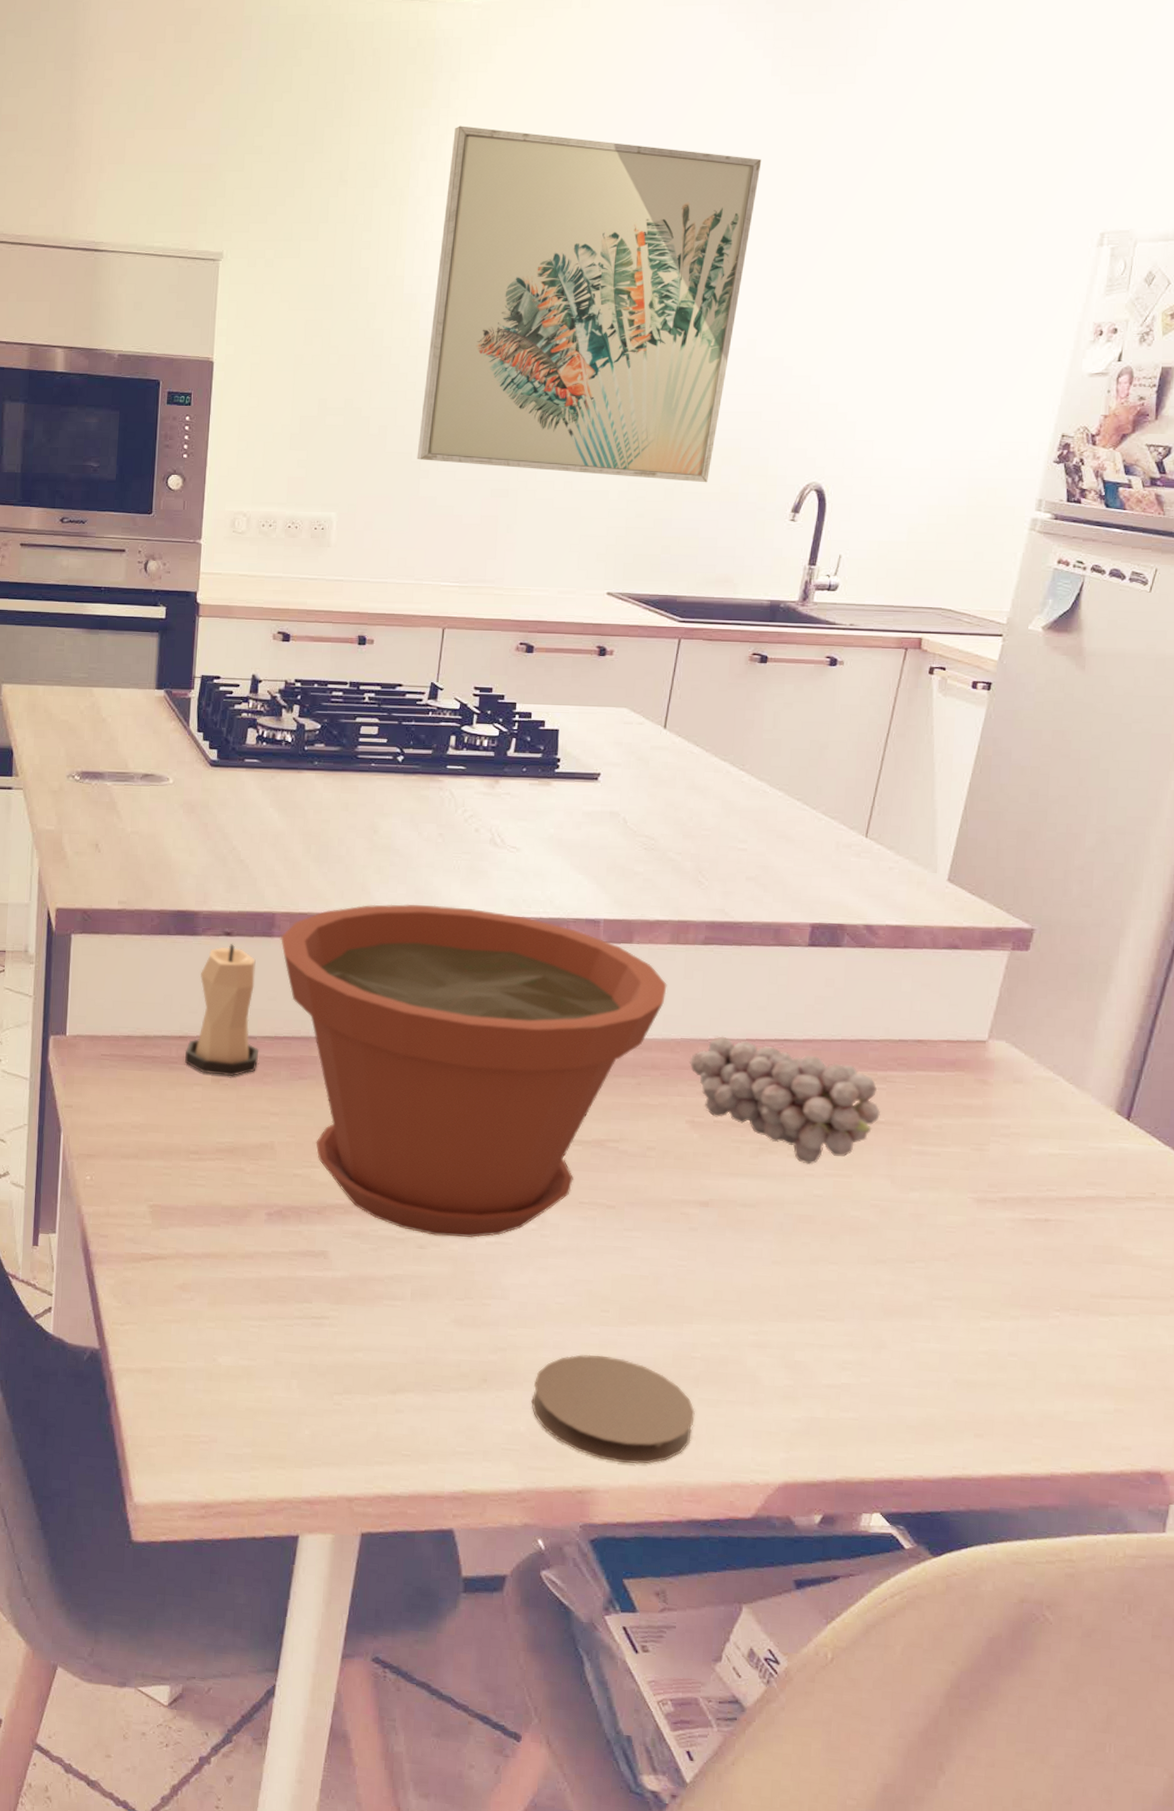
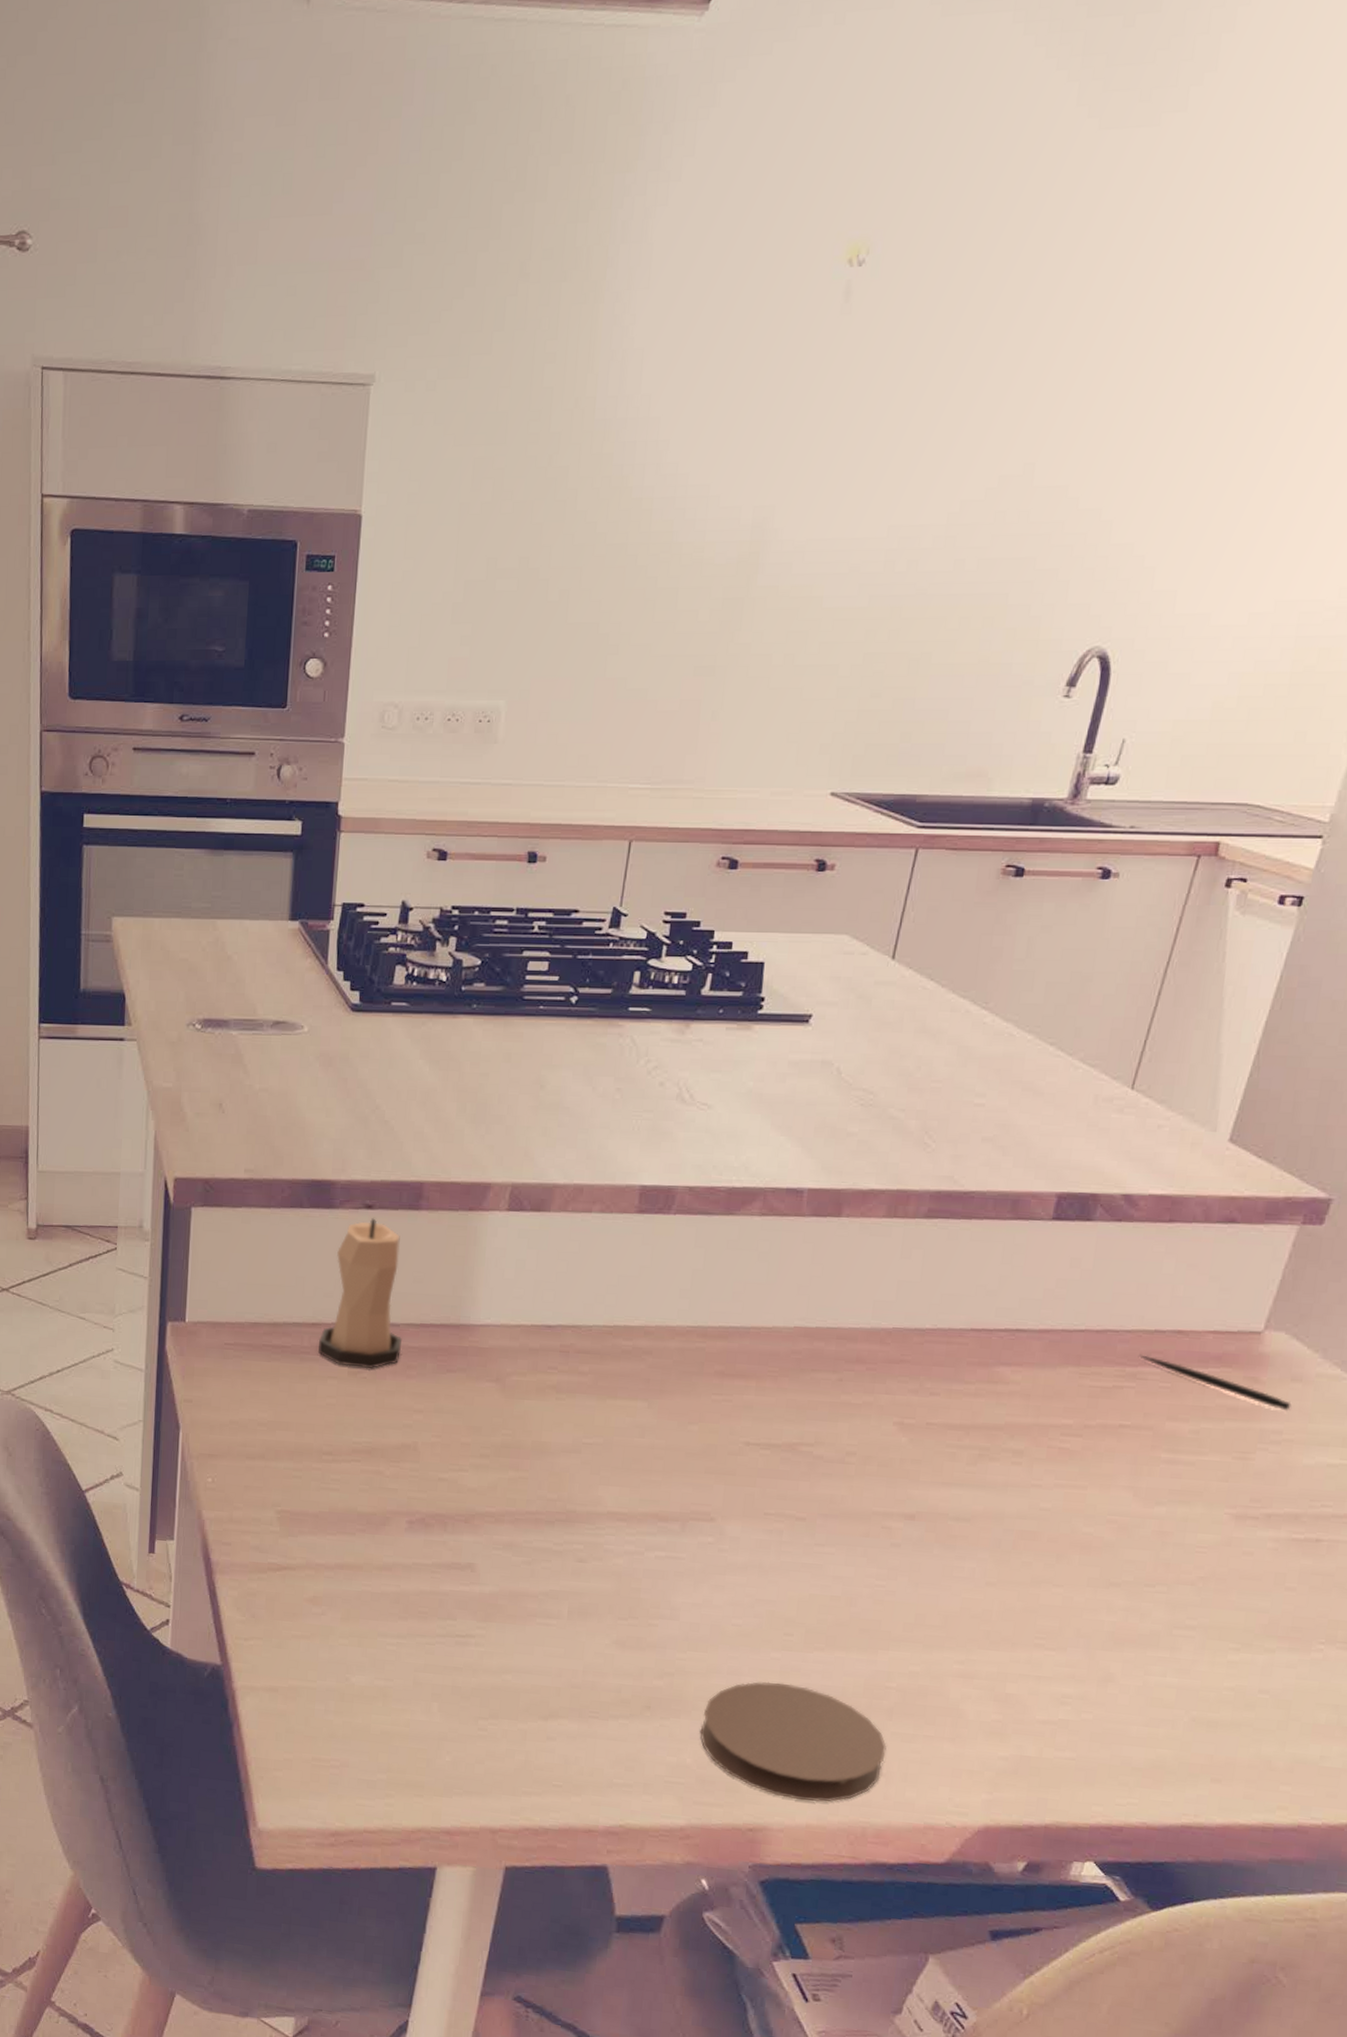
plant pot: present [281,903,667,1237] -> none [429,1171,880,1551]
wall art: present [416,126,762,483] -> none [604,194,1057,651]
fruit: present [690,1036,880,1165] -> none [901,1325,1126,1474]
pen: none [888,1061,1016,1109] -> present [1139,1354,1292,1411]

